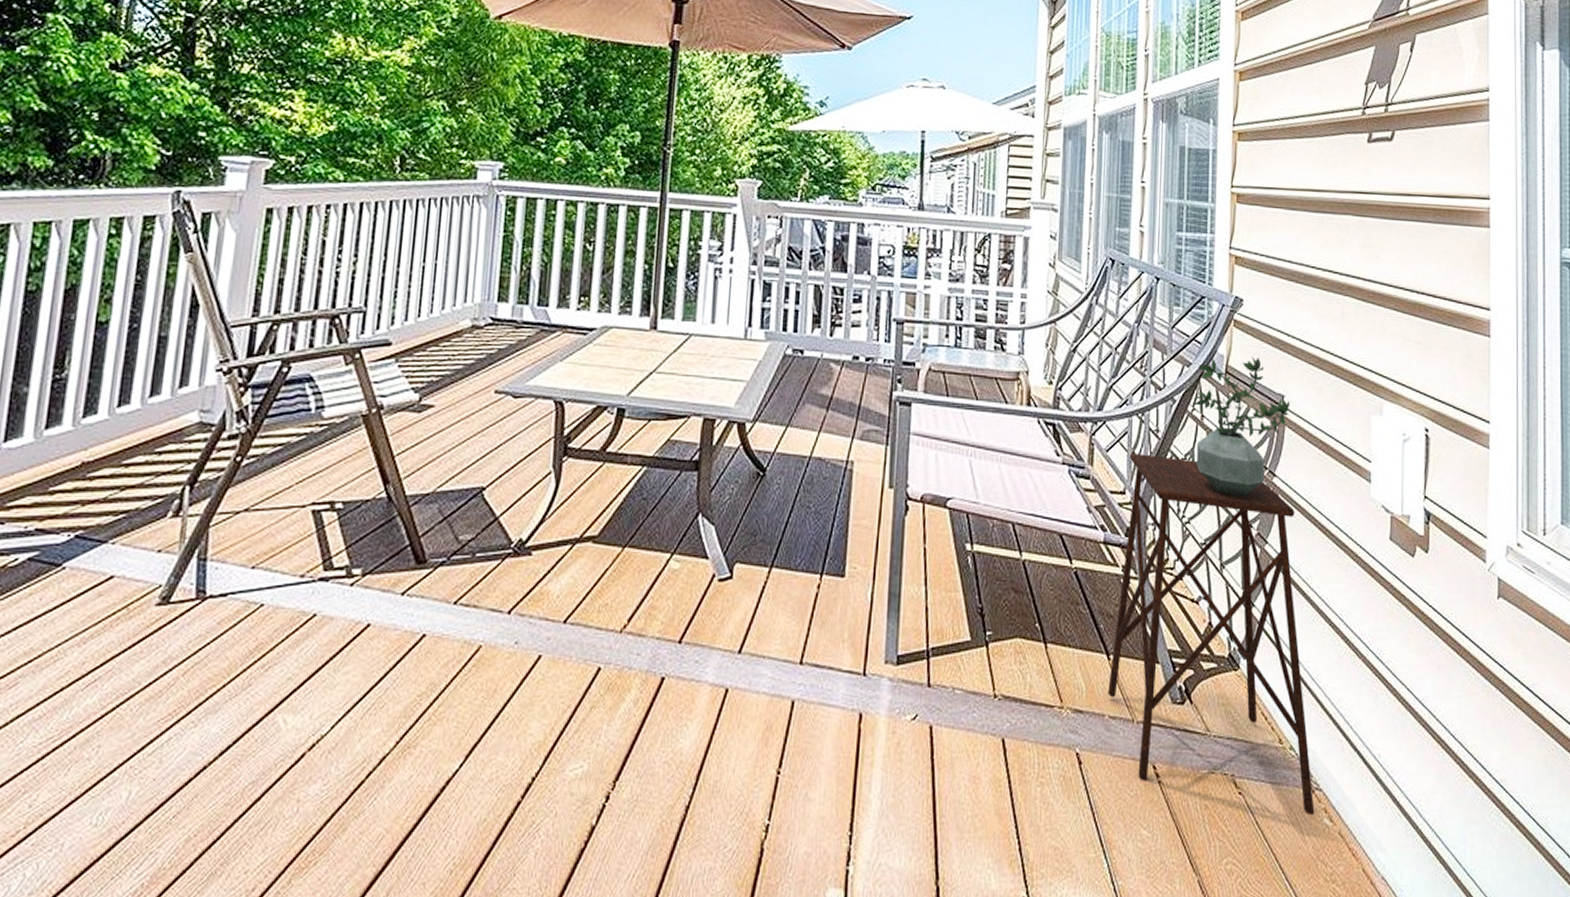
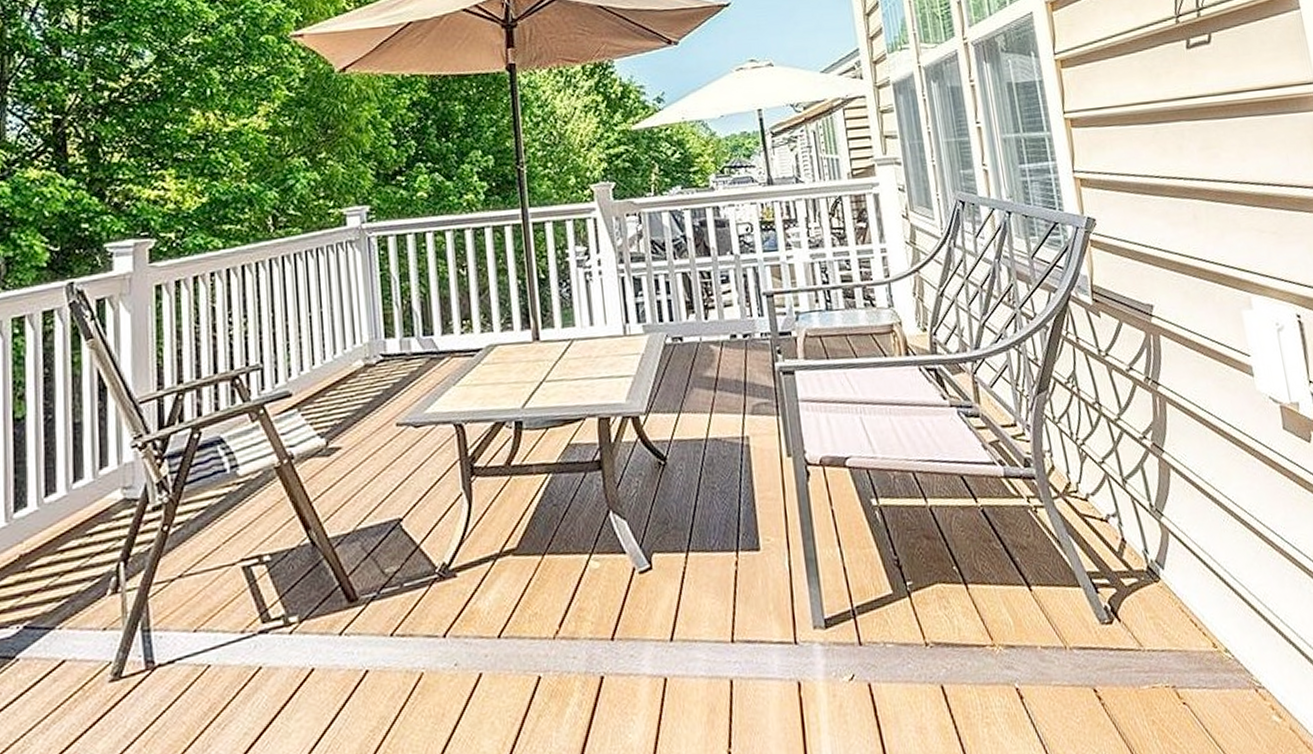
side table: present [1107,452,1315,816] -> none [1014,382,1262,715]
potted plant: present [1193,356,1290,497] -> none [1064,272,1161,411]

